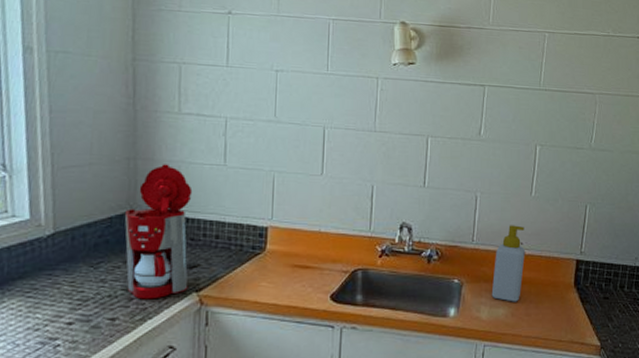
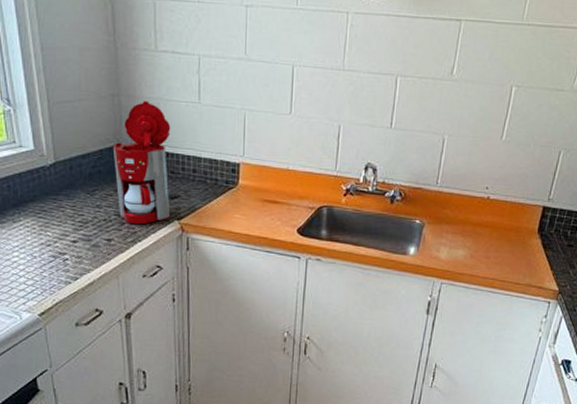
soap bottle: present [491,225,525,302] -> none [452,169,491,245]

